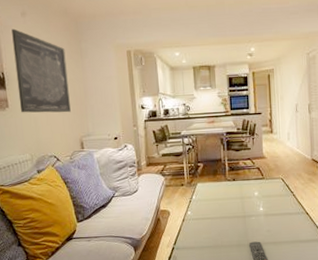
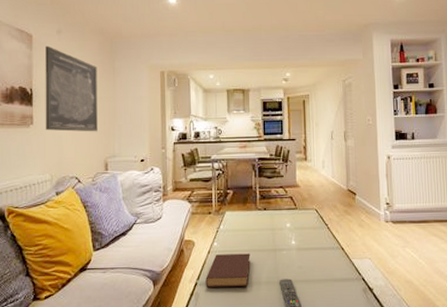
book: none [181,220,222,251] -> present [205,253,251,288]

